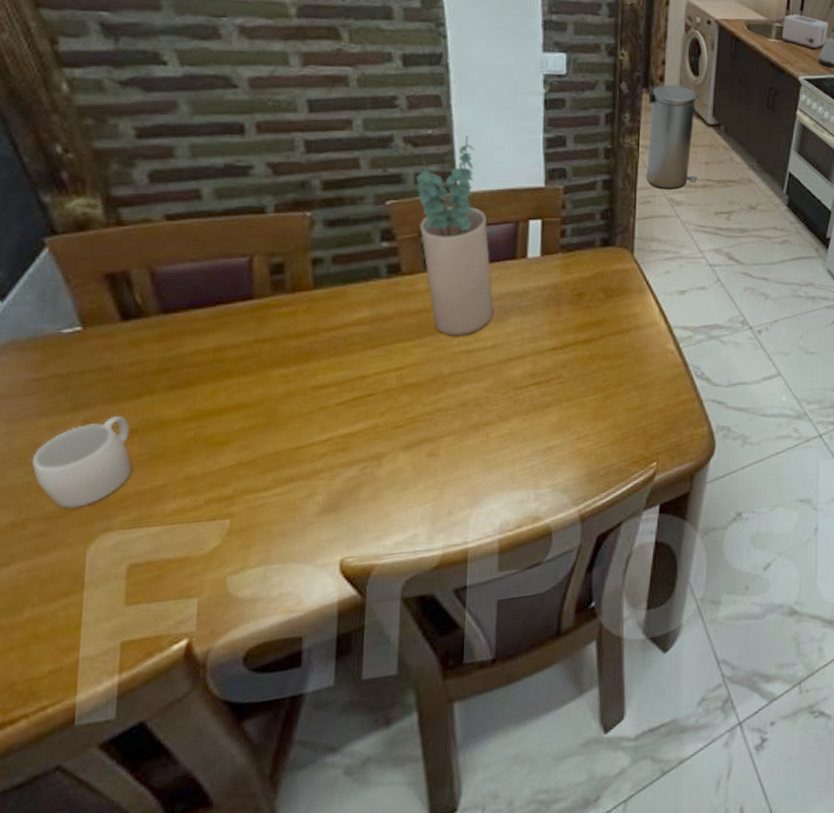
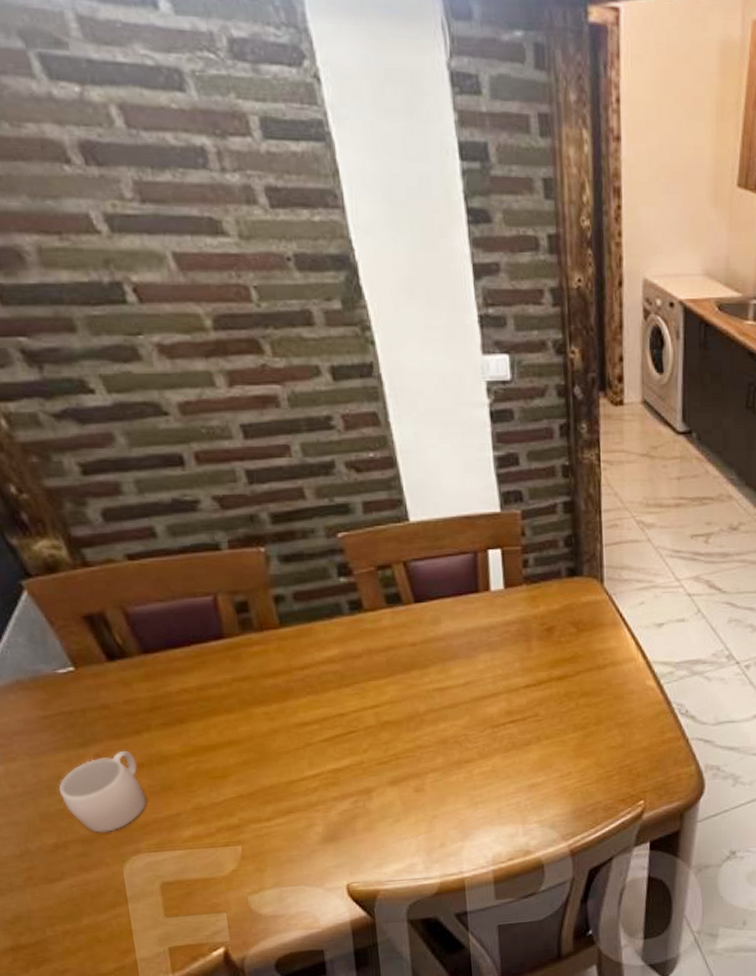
vase: present [416,136,494,337] -> none [364,457,462,674]
pedal bin: present [646,84,697,190] -> none [606,386,669,511]

